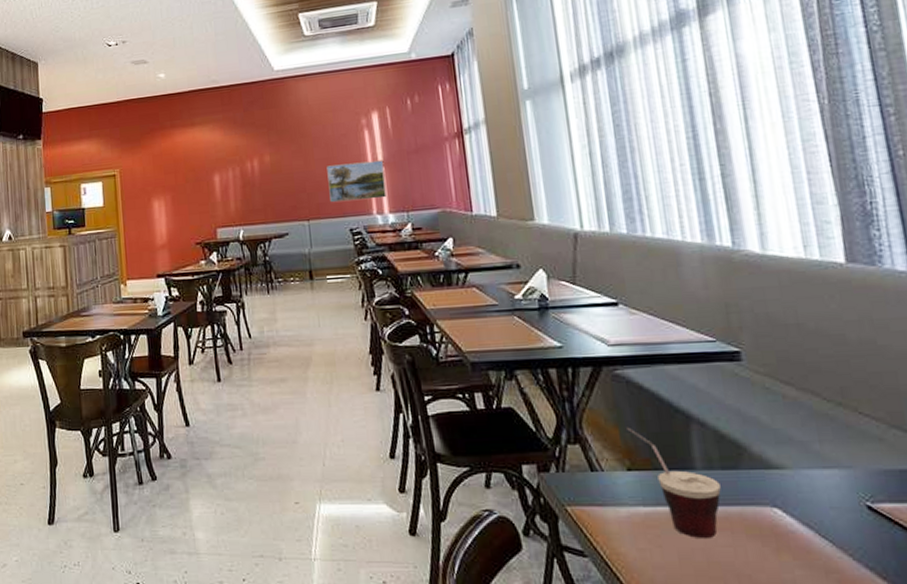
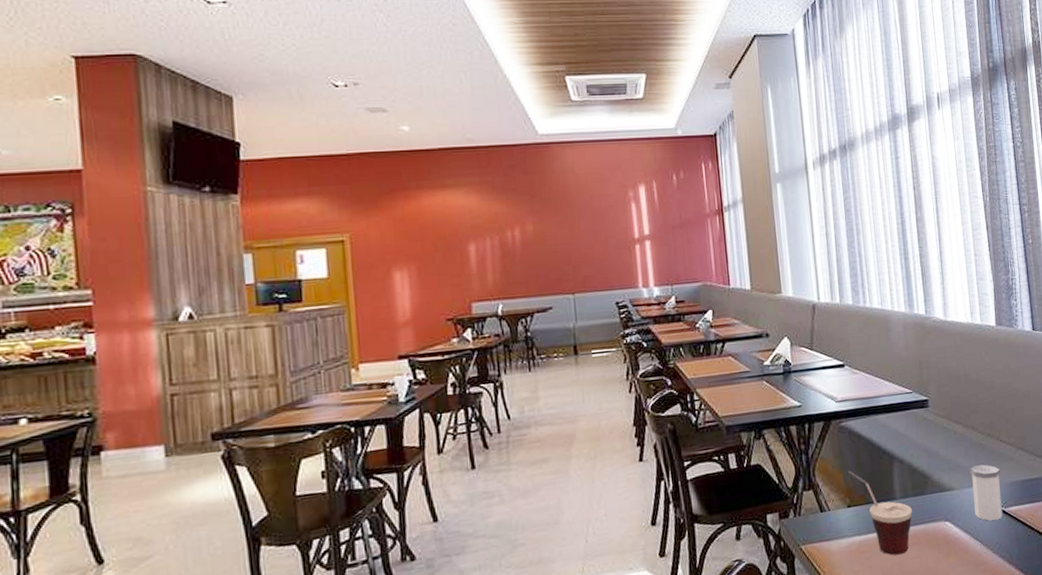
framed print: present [327,160,386,203] -> none [593,234,652,276]
salt shaker: none [810,441,868,518] -> present [970,464,1003,521]

